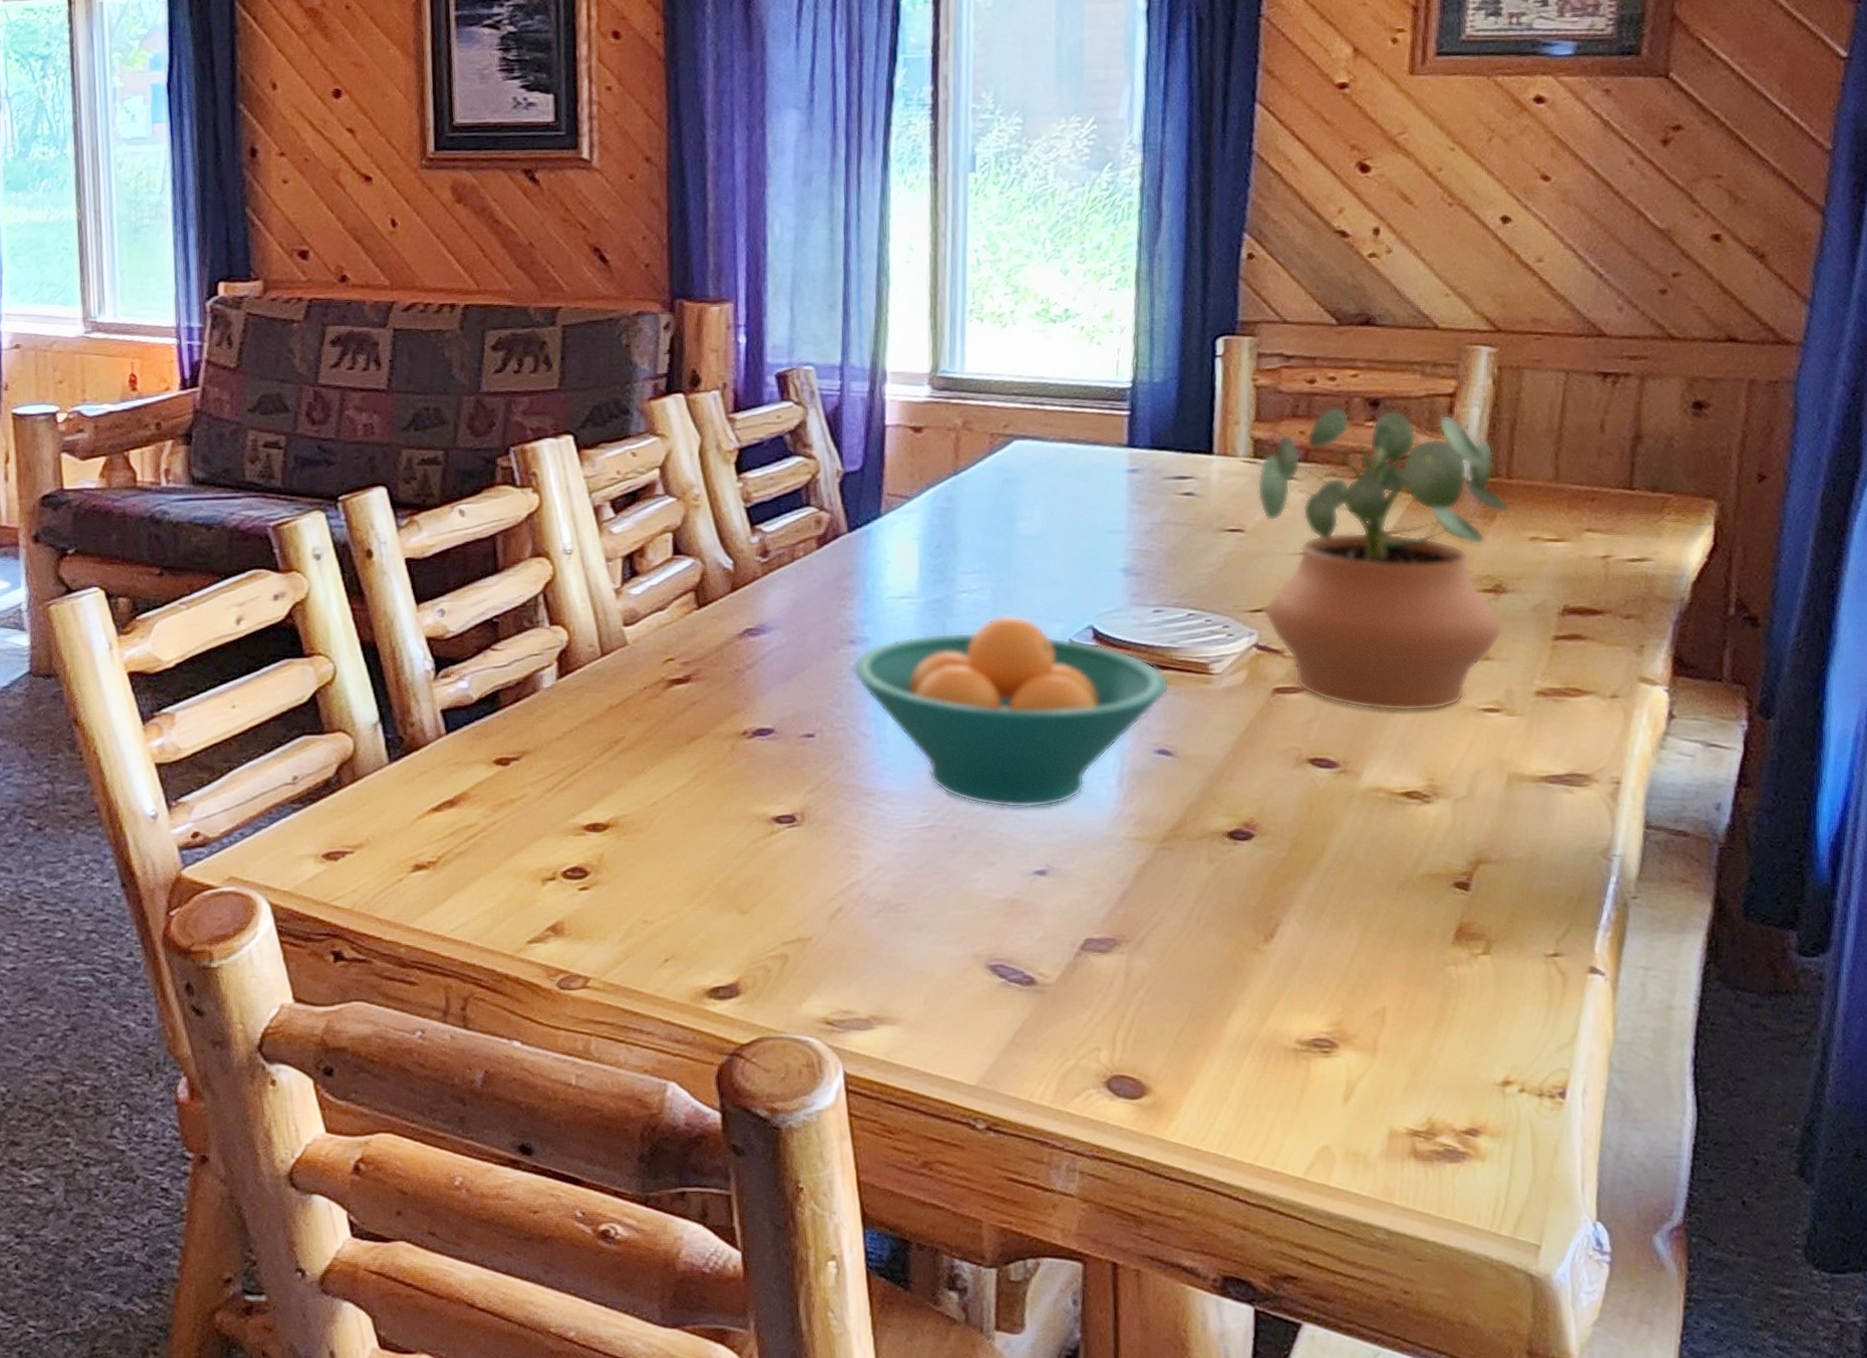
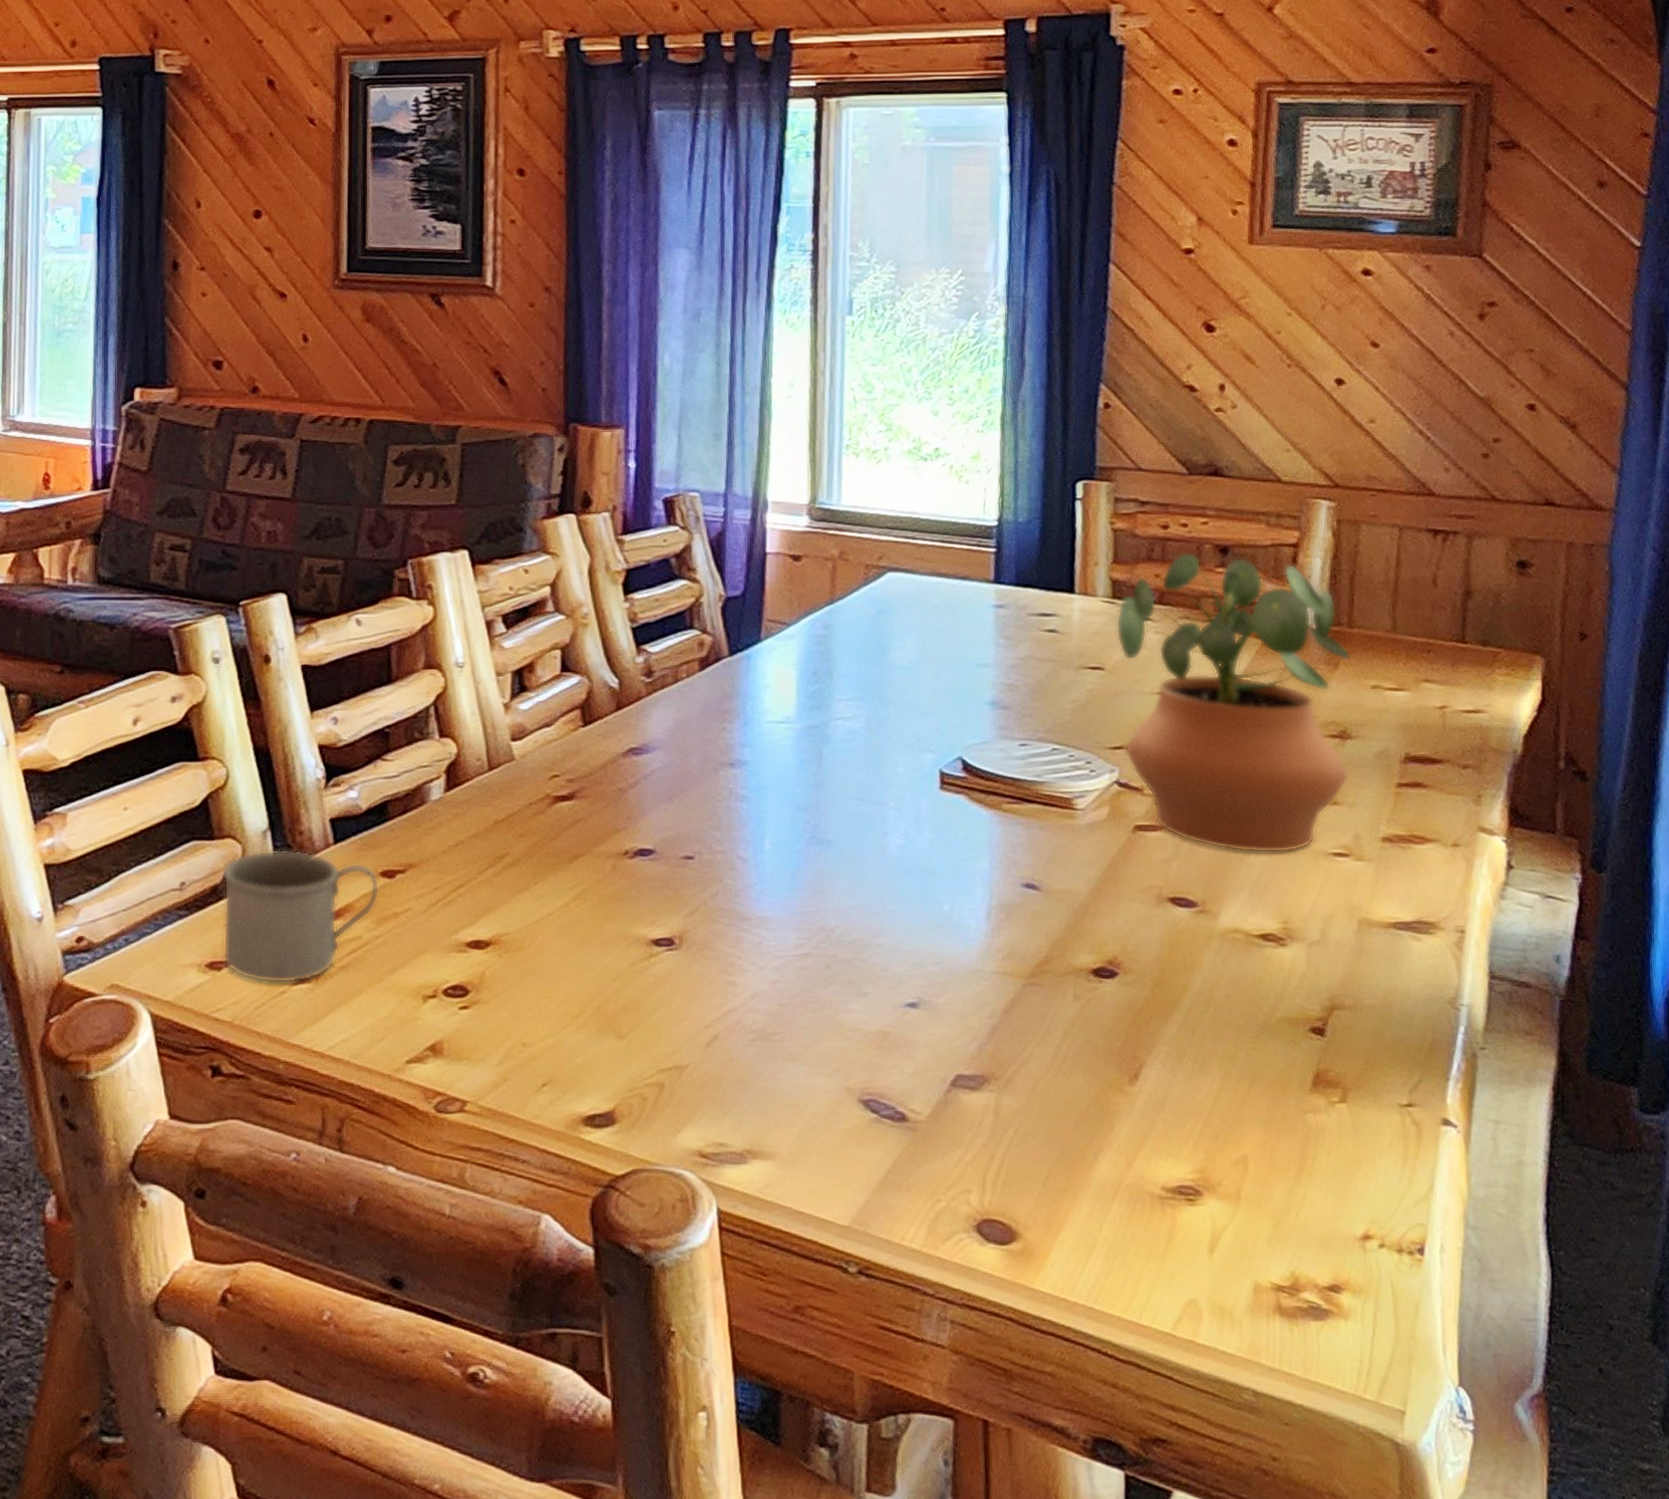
mug: none [333,741,494,872] -> present [222,849,380,984]
fruit bowl: present [852,614,1170,809] -> none [731,743,1035,939]

